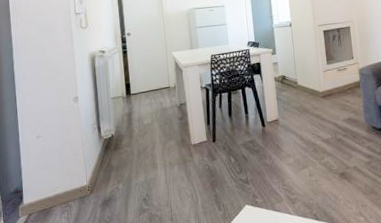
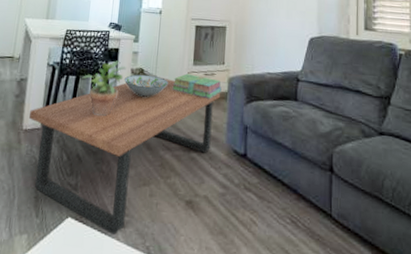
coffee table: none [194,79,354,211] -> present [28,75,220,235]
potted plant: none [233,73,270,122] -> present [82,61,126,117]
decorative bowl: none [269,79,309,99] -> present [124,74,169,97]
stack of books: none [312,72,355,90] -> present [172,73,222,99]

